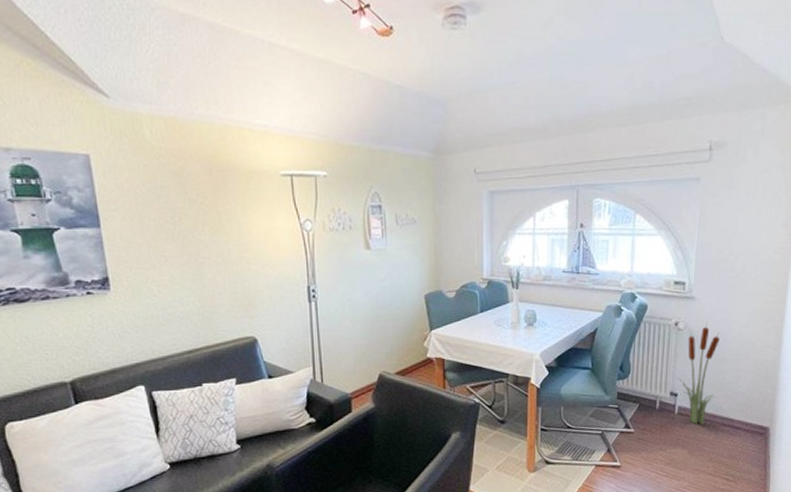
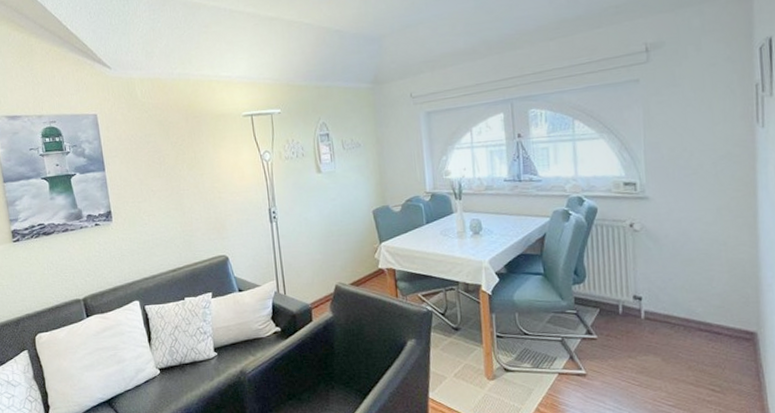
decorative plant: present [678,322,720,425] -> none [640,222,687,330]

